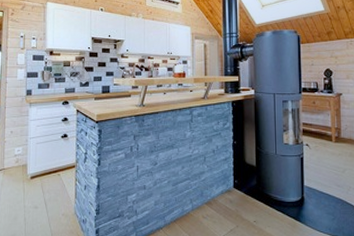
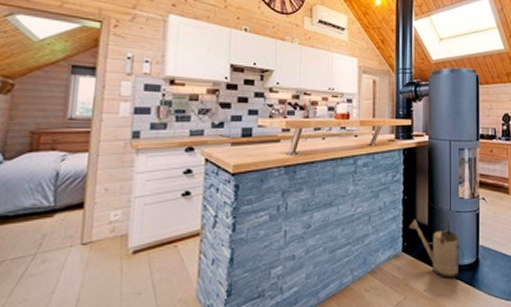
watering can: none [238,161,290,213] -> present [408,219,465,279]

